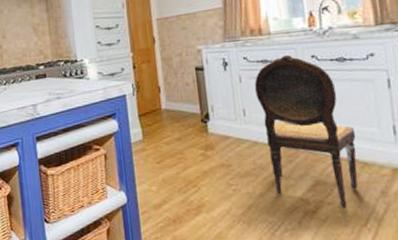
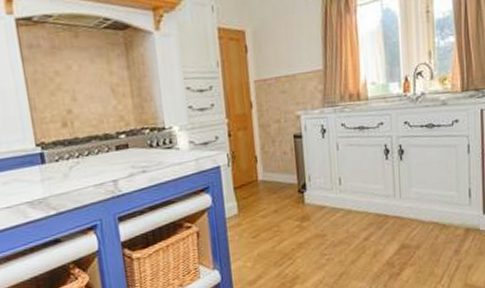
dining chair: present [254,55,358,209] -> none [350,121,438,269]

